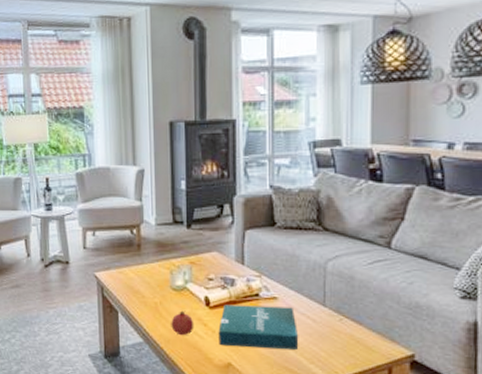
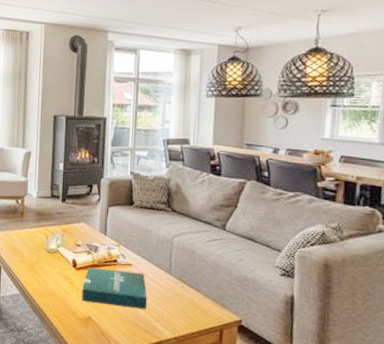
fruit: present [171,310,194,336] -> none [43,270,63,291]

